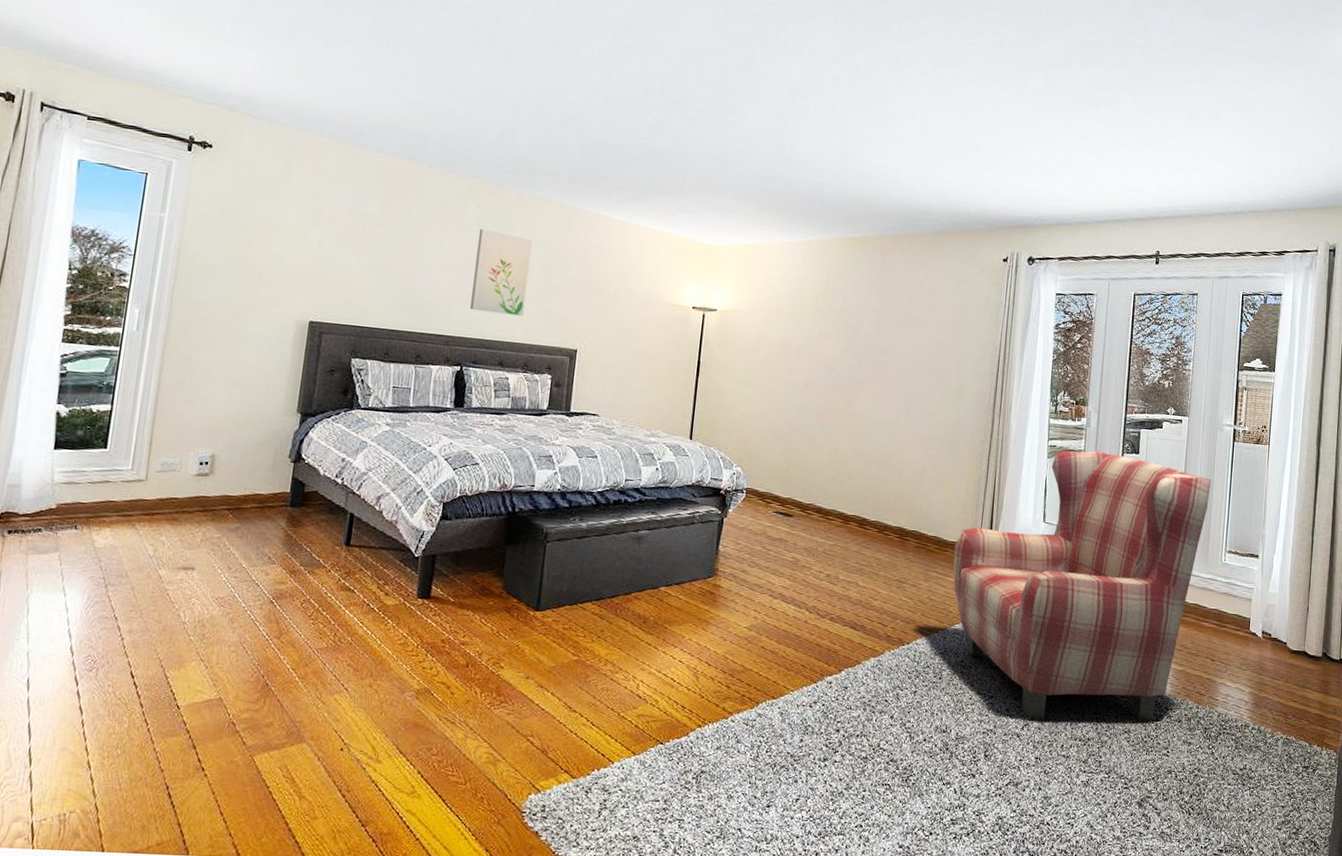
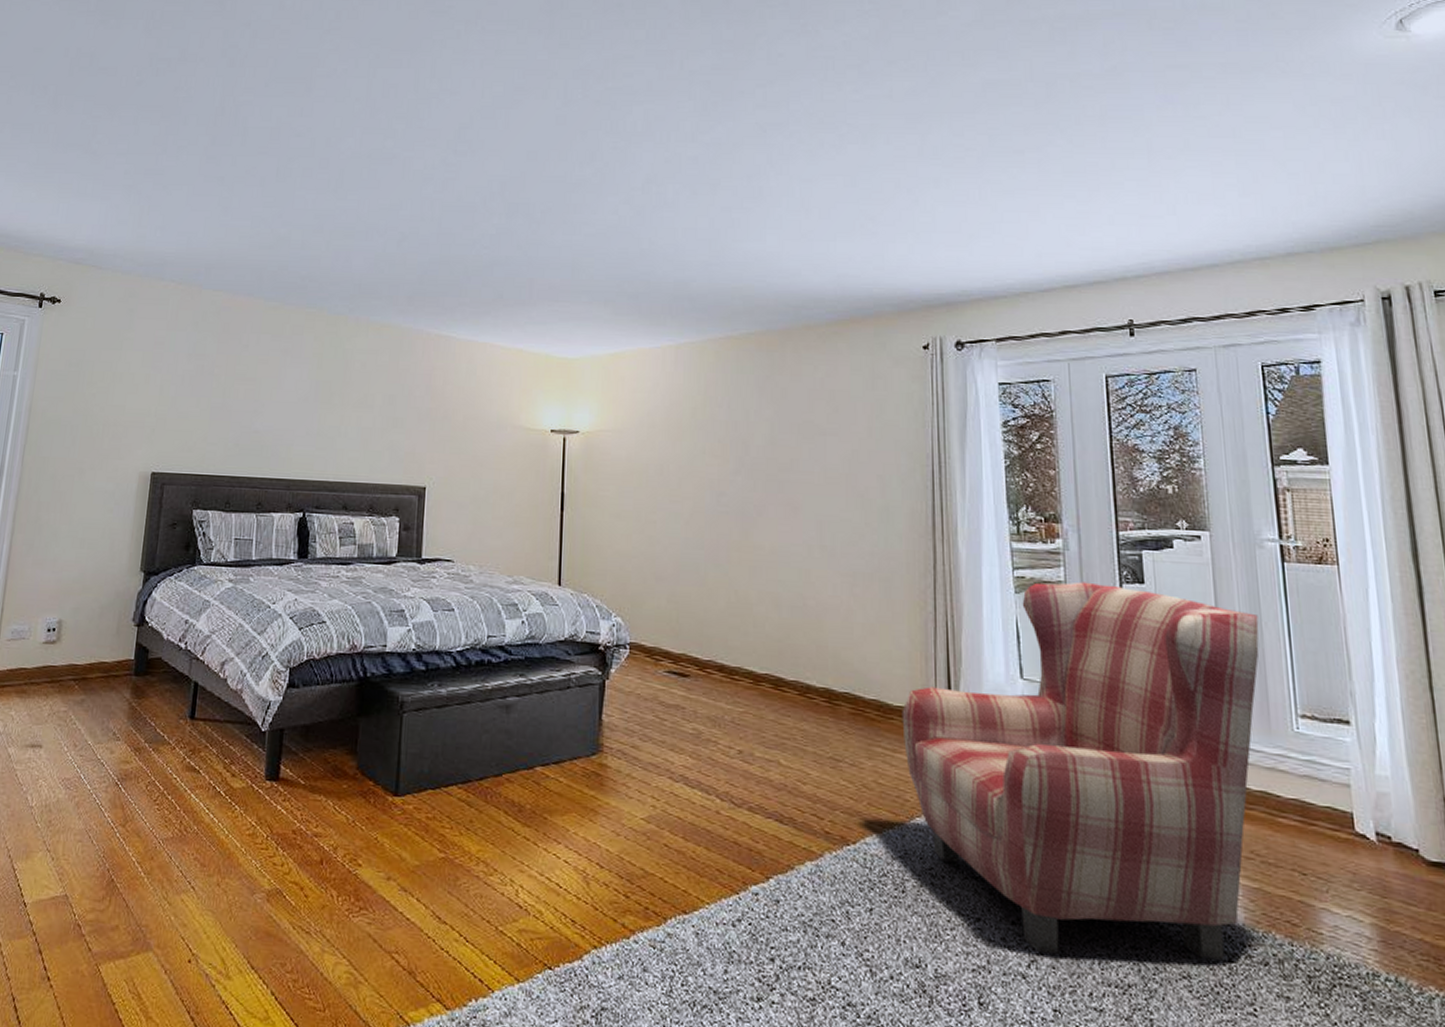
wall art: present [469,228,533,316] -> none [310,361,373,453]

